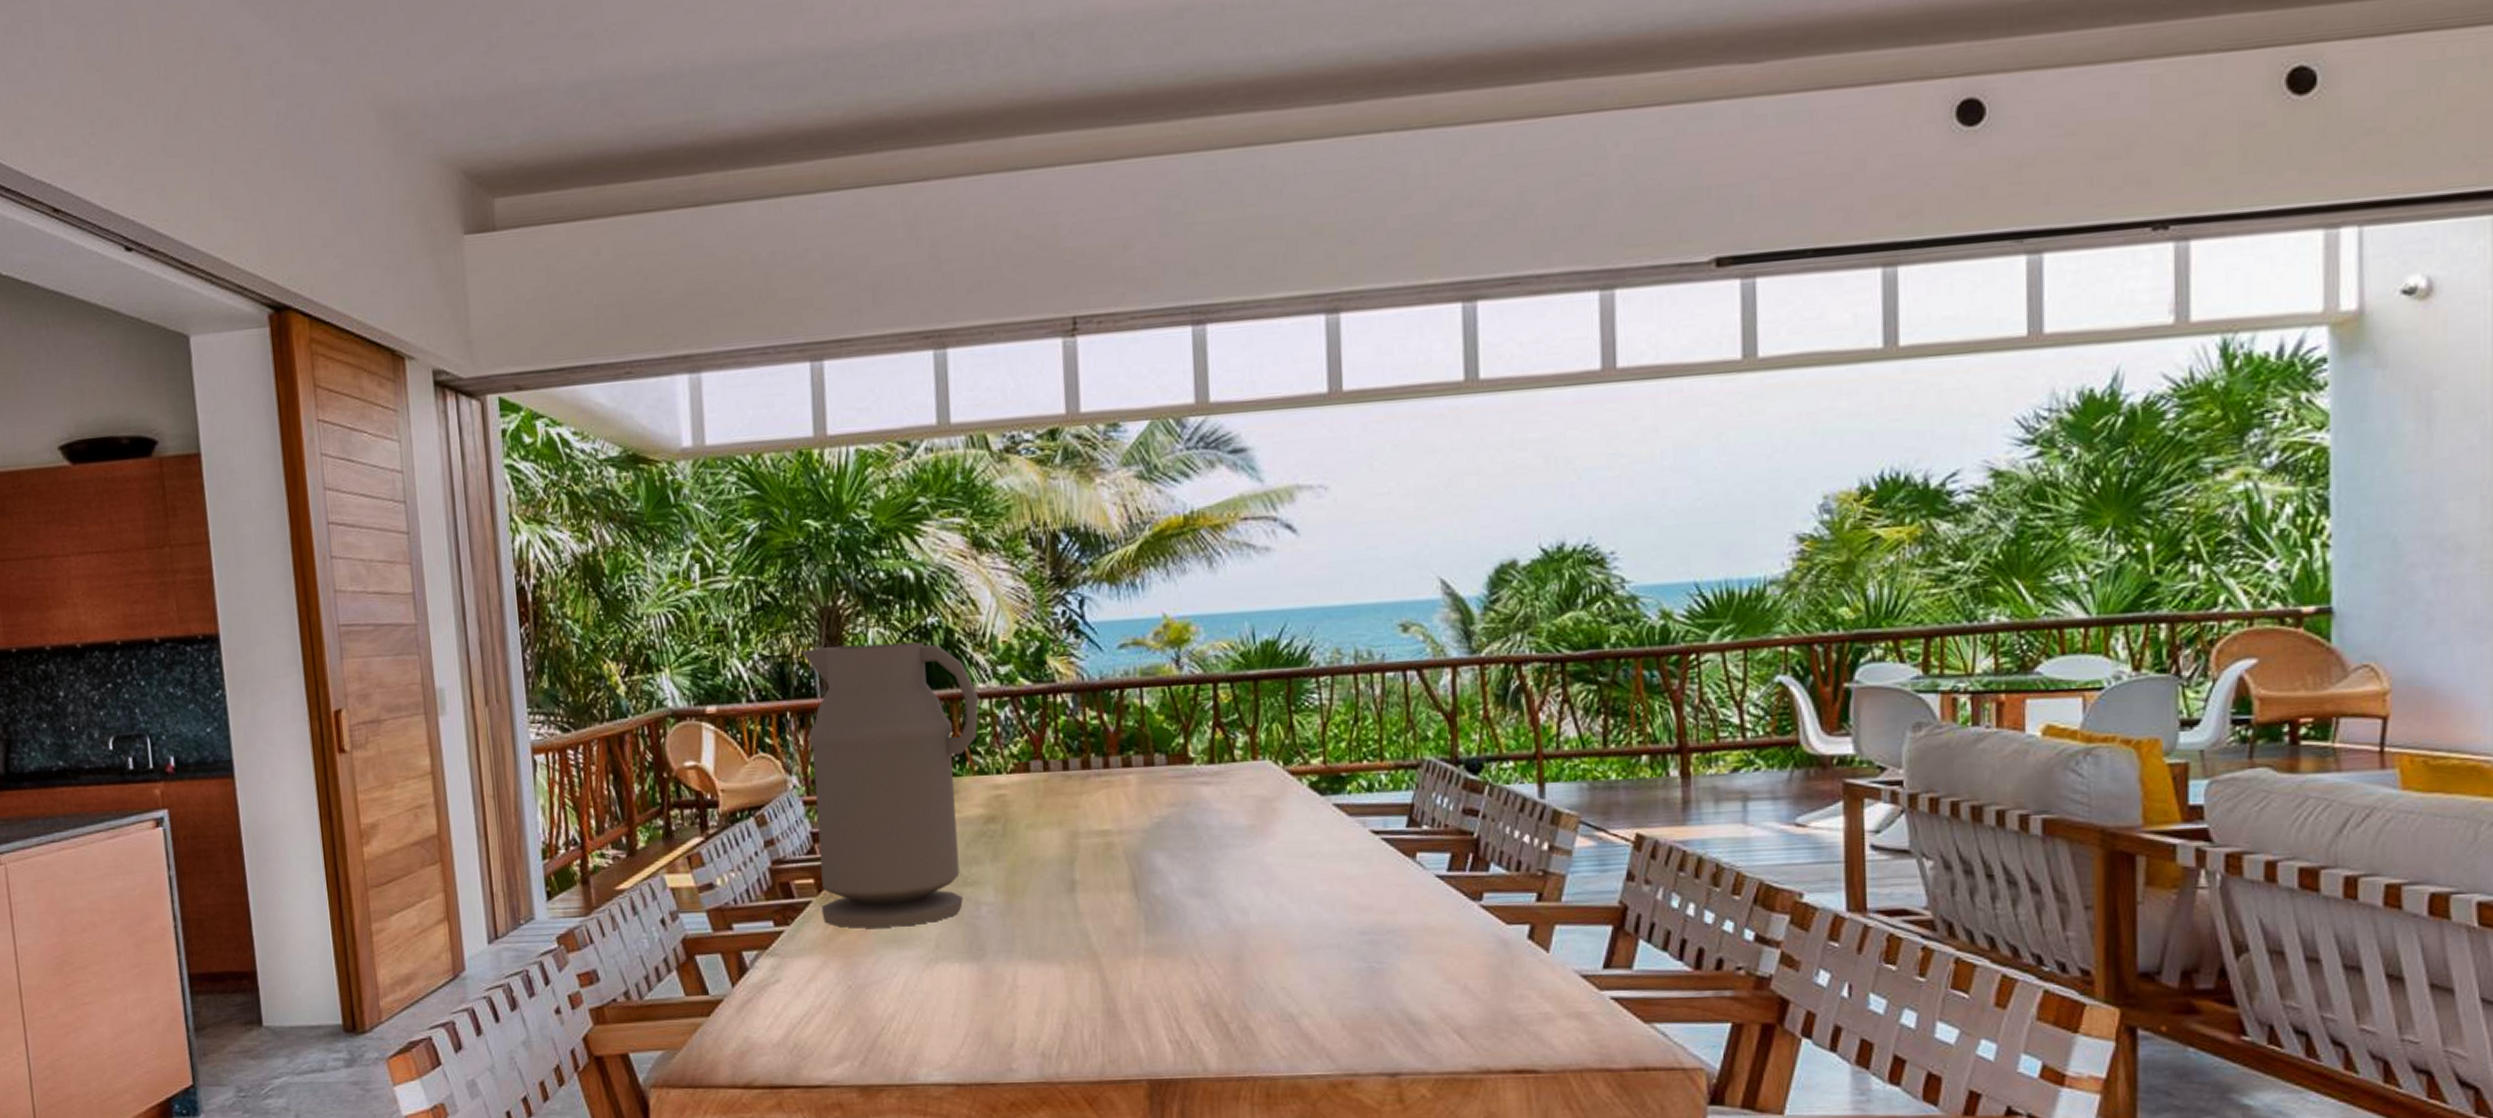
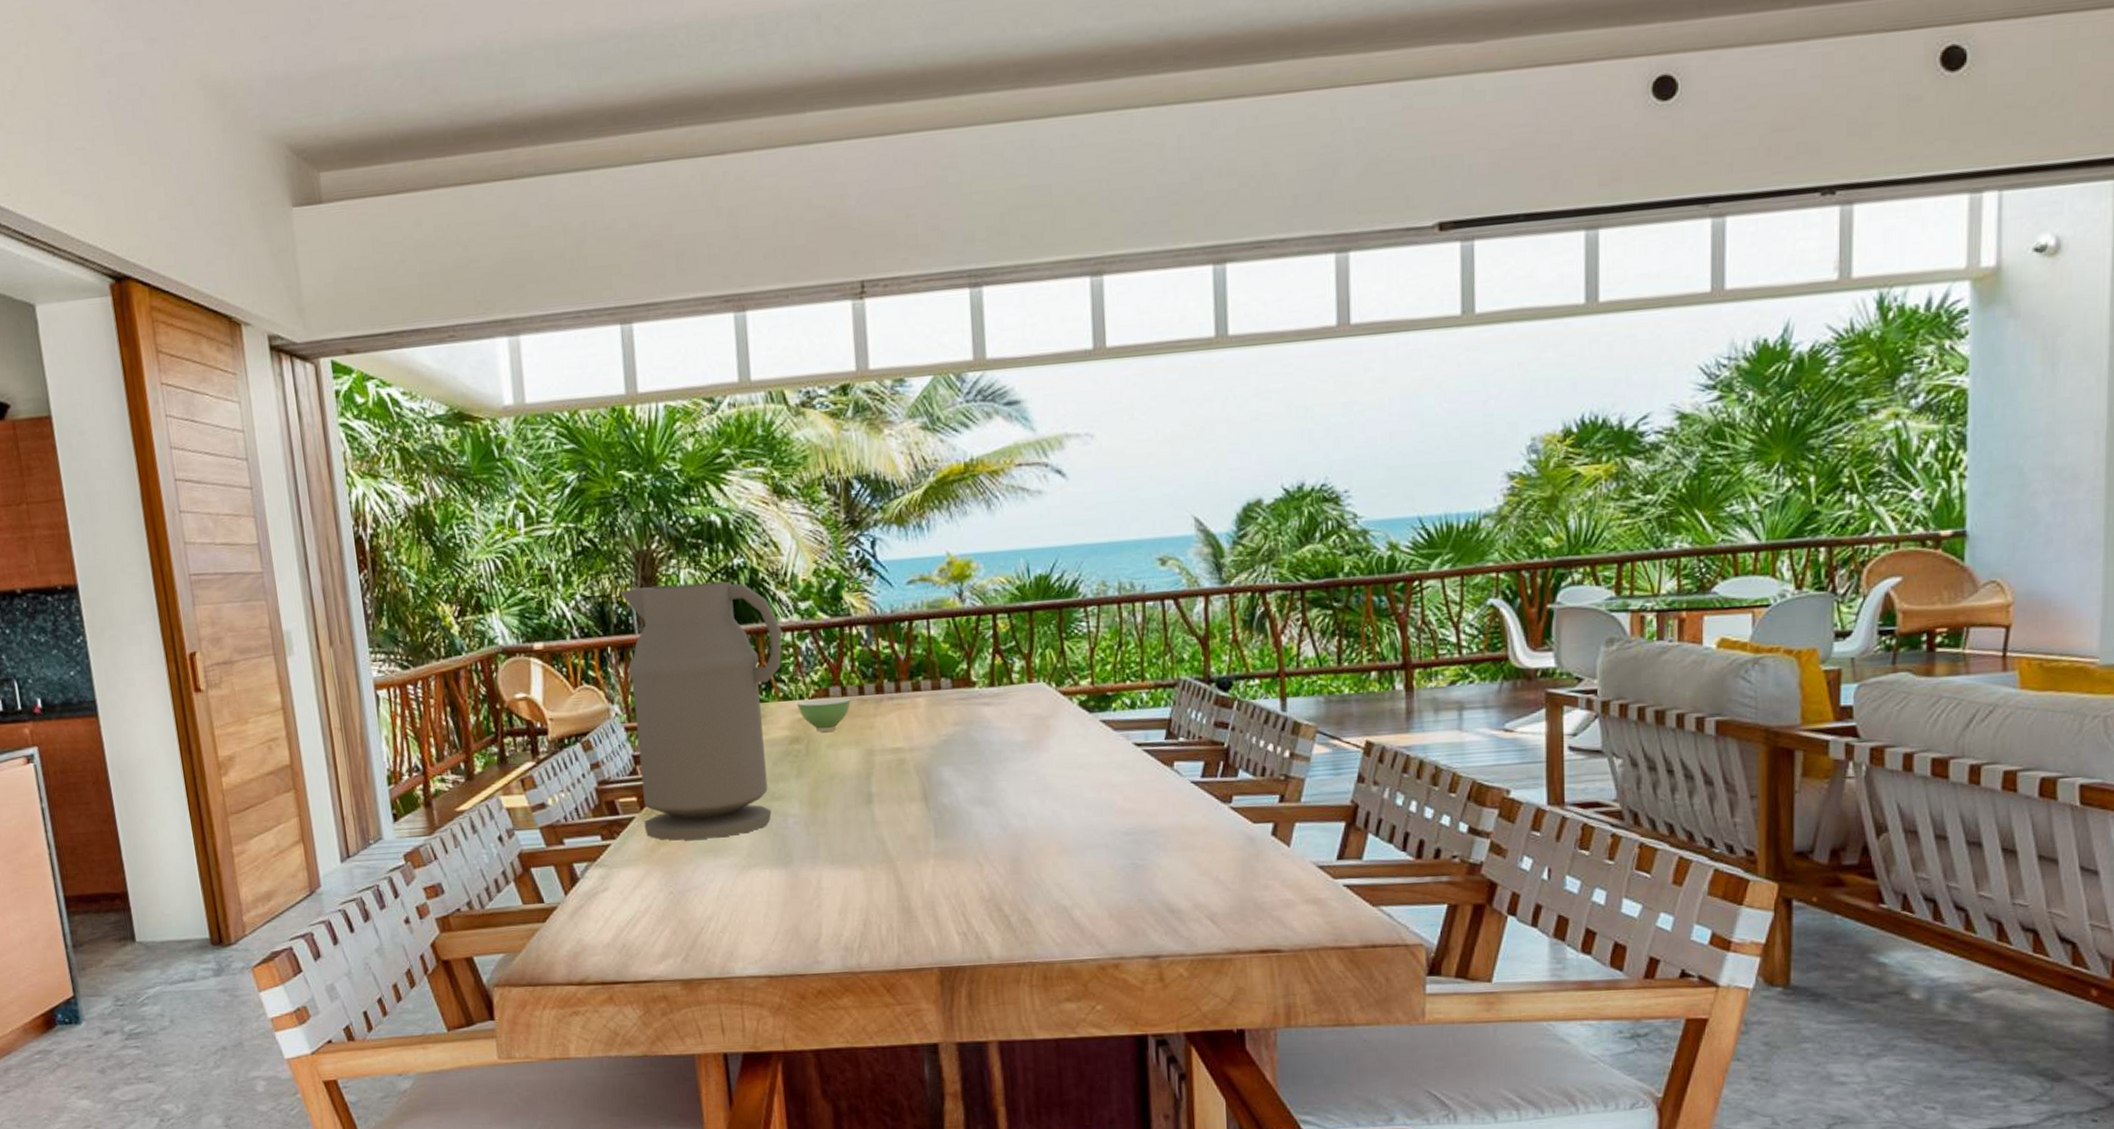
bowl: none [994,771,1054,811] -> present [797,697,852,732]

